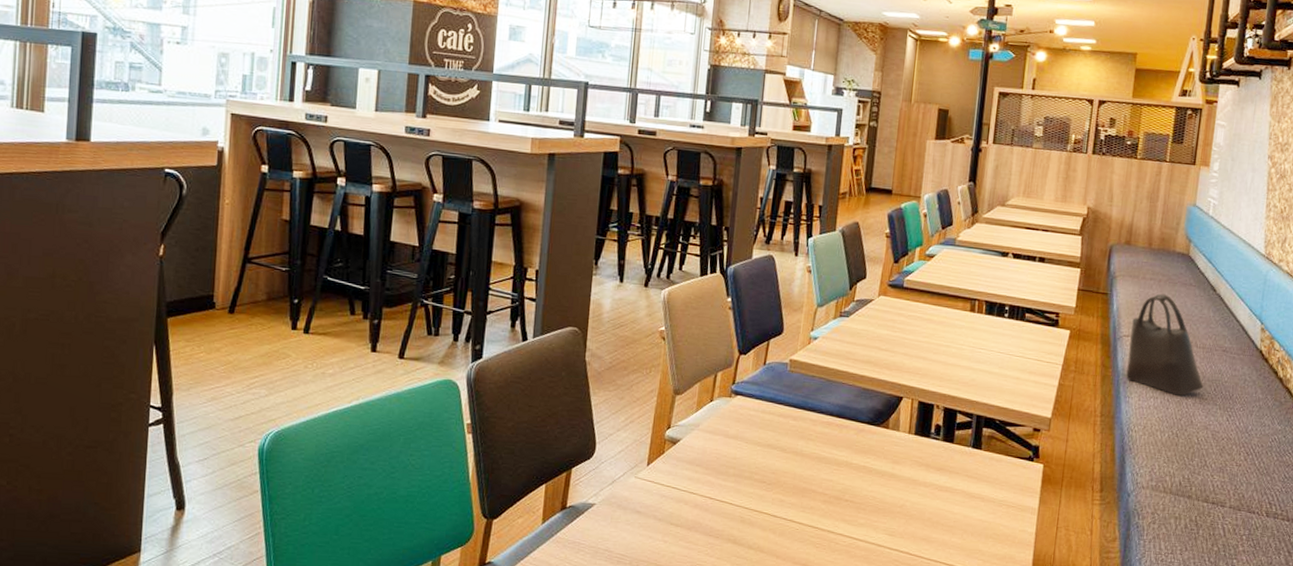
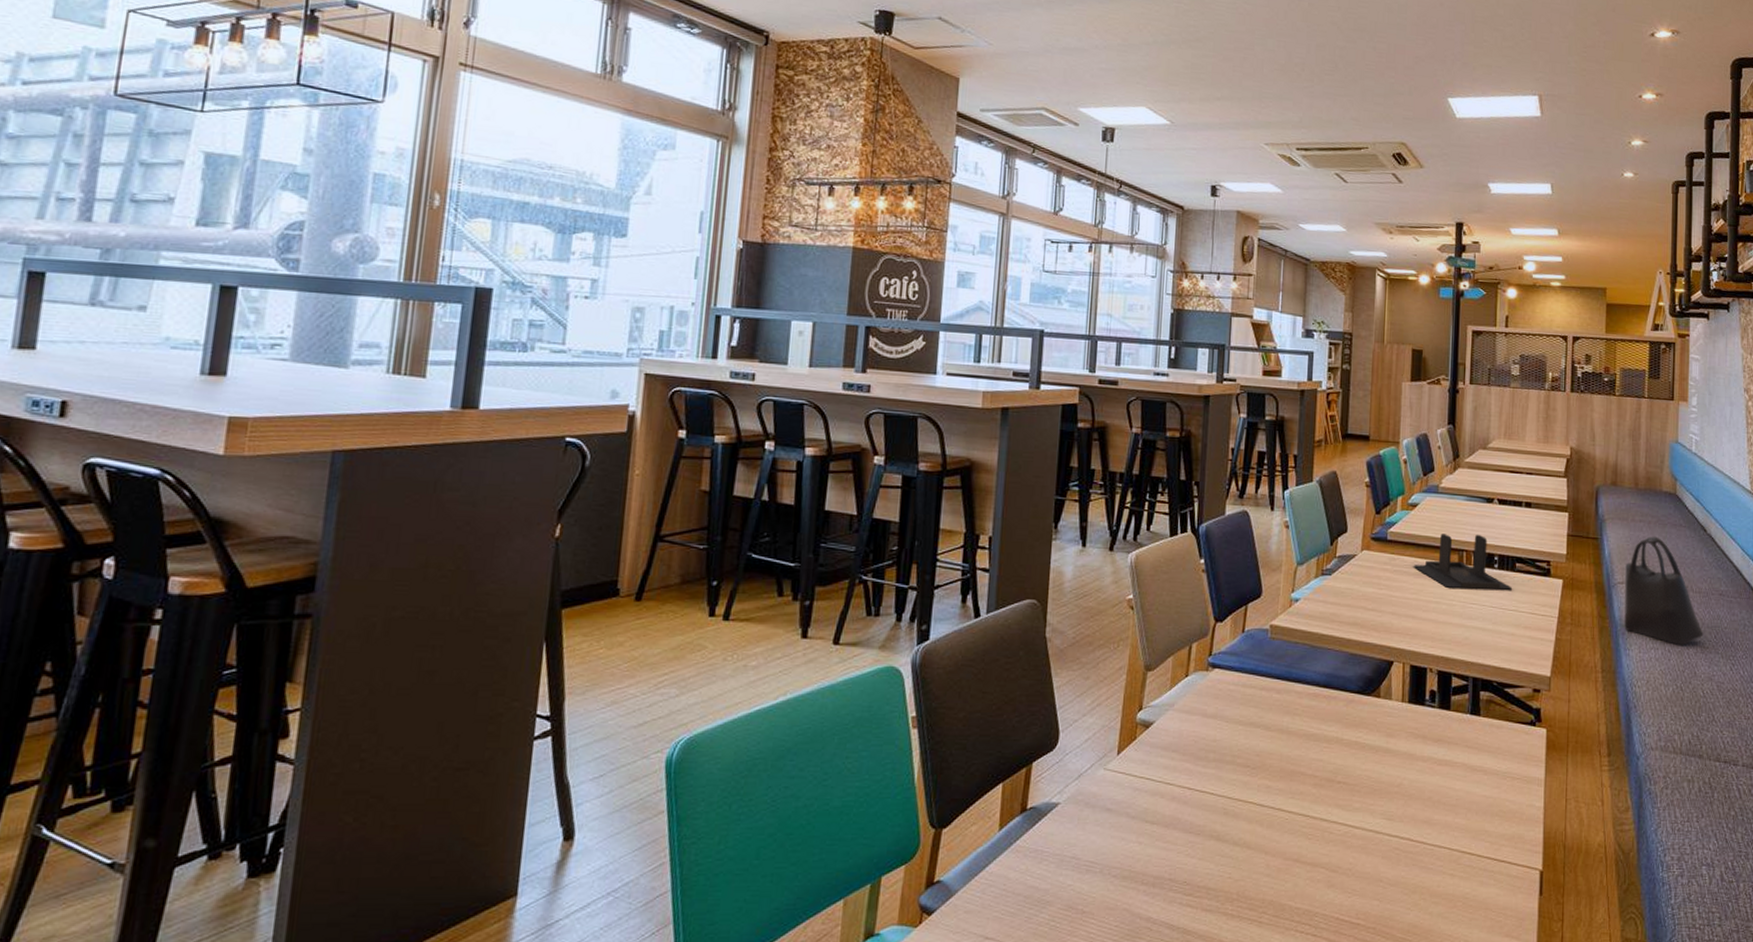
napkin holder: none [926,283,1021,339] -> present [1413,533,1513,591]

